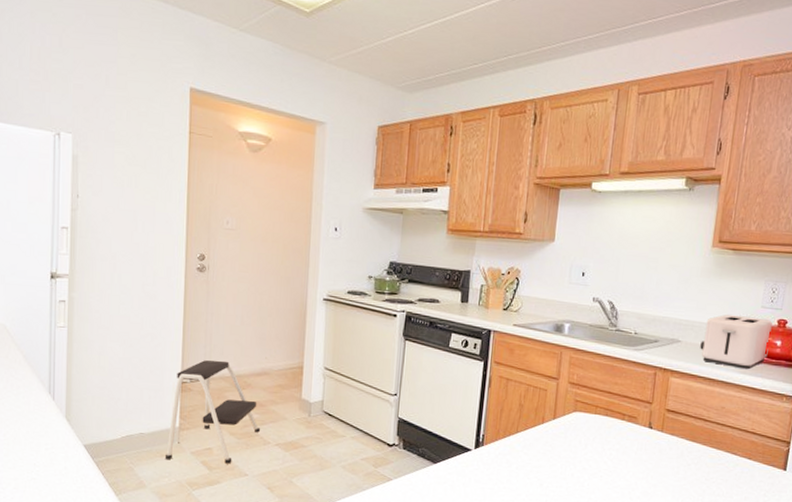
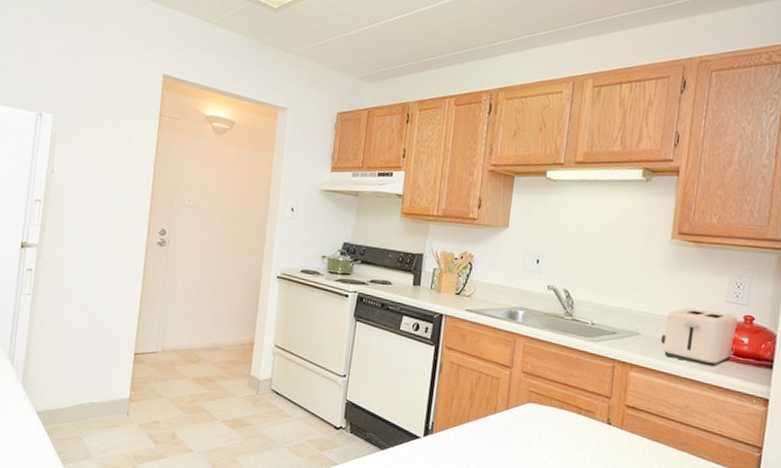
step stool: present [164,359,261,464] -> none [113,332,209,439]

